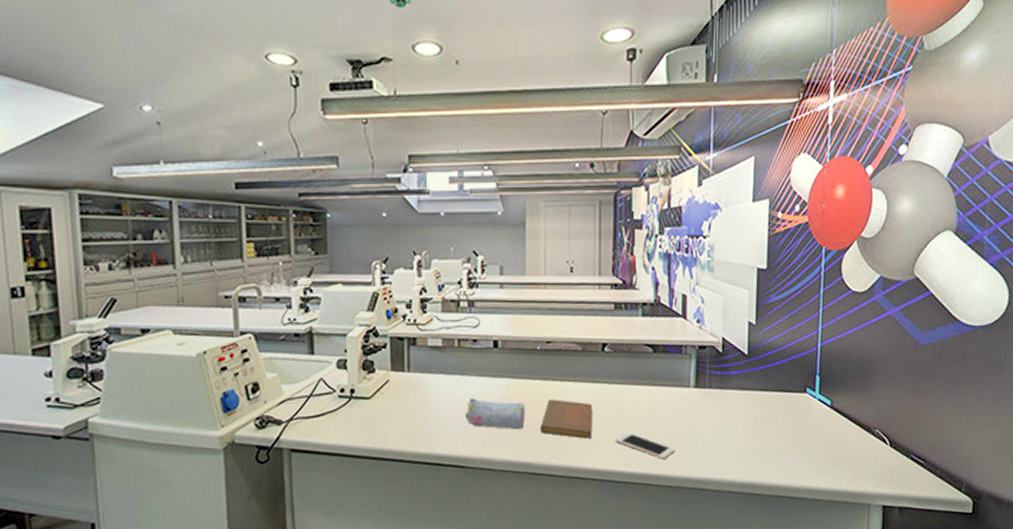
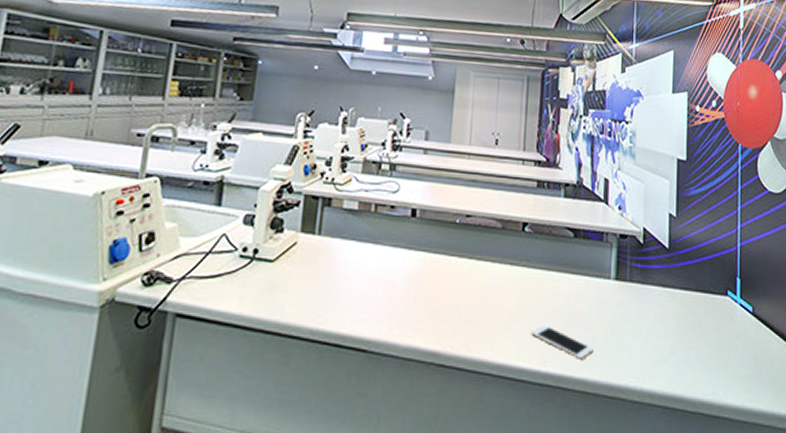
pencil case: present [466,398,525,430] -> none [374,271,439,312]
notebook: present [539,399,593,439] -> none [452,280,510,328]

